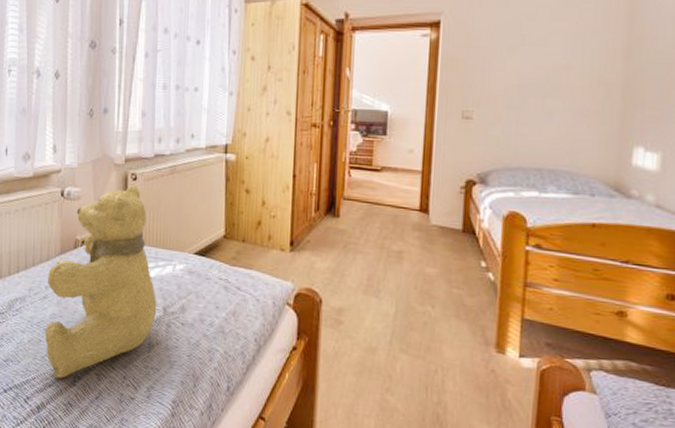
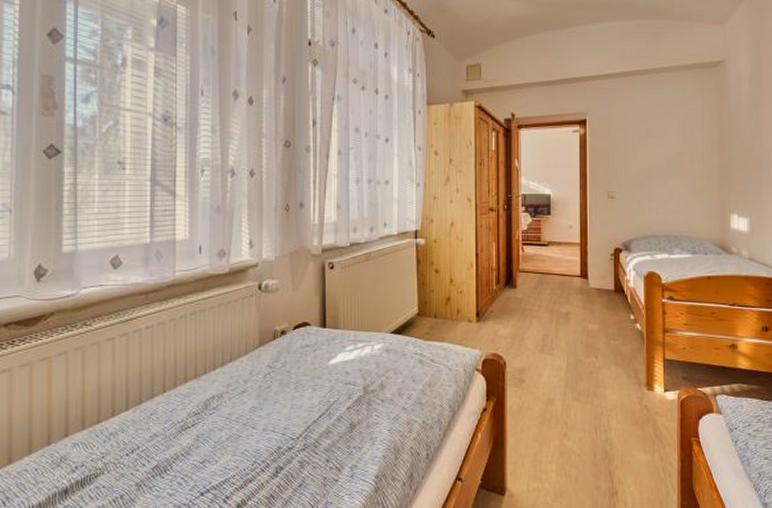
teddy bear: present [45,185,157,378] -> none [245,274,357,472]

